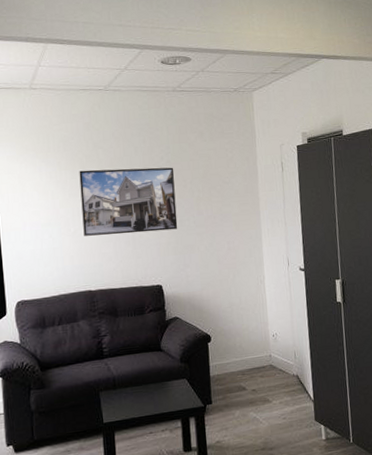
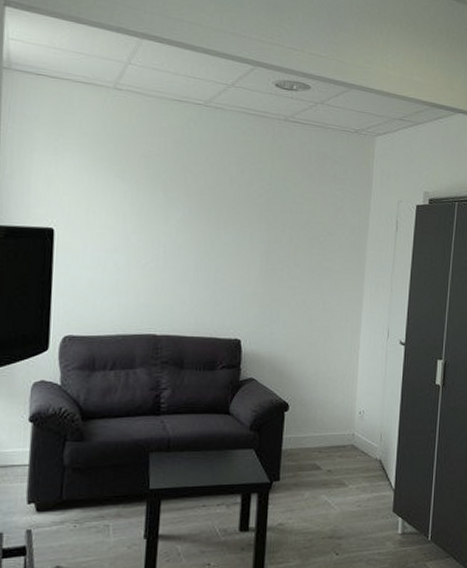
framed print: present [79,167,178,236] -> none [156,194,273,279]

